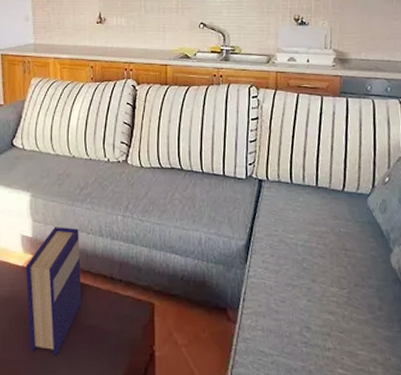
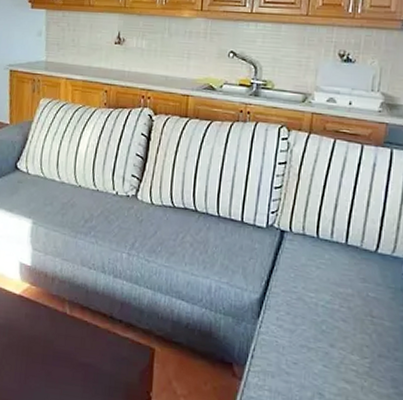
hardback book: present [25,227,82,356] -> none [21,258,81,390]

